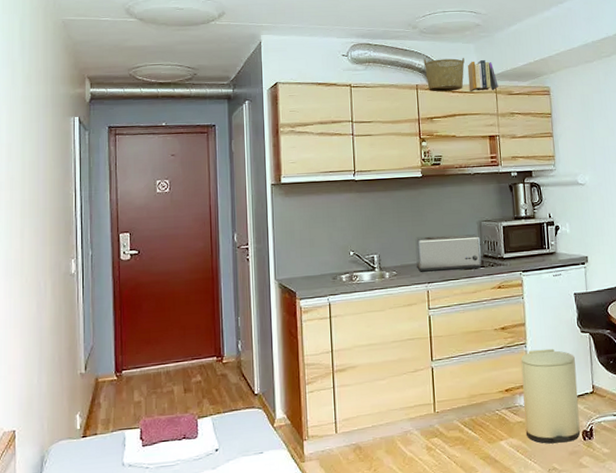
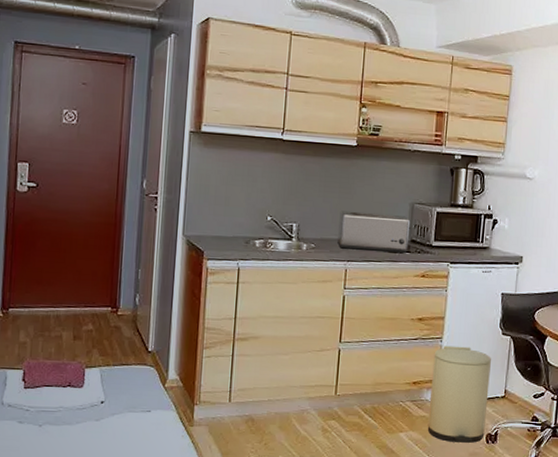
basket: present [423,58,465,92] -> none [376,14,423,56]
books: present [467,60,499,93] -> none [422,24,456,61]

